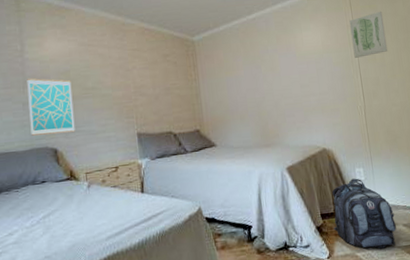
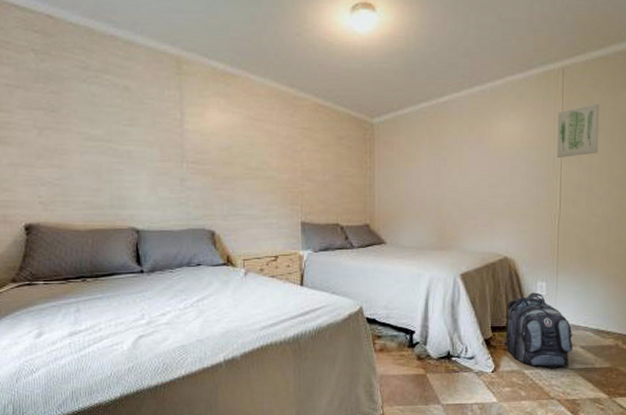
wall art: present [27,78,75,136] -> none [185,151,235,216]

